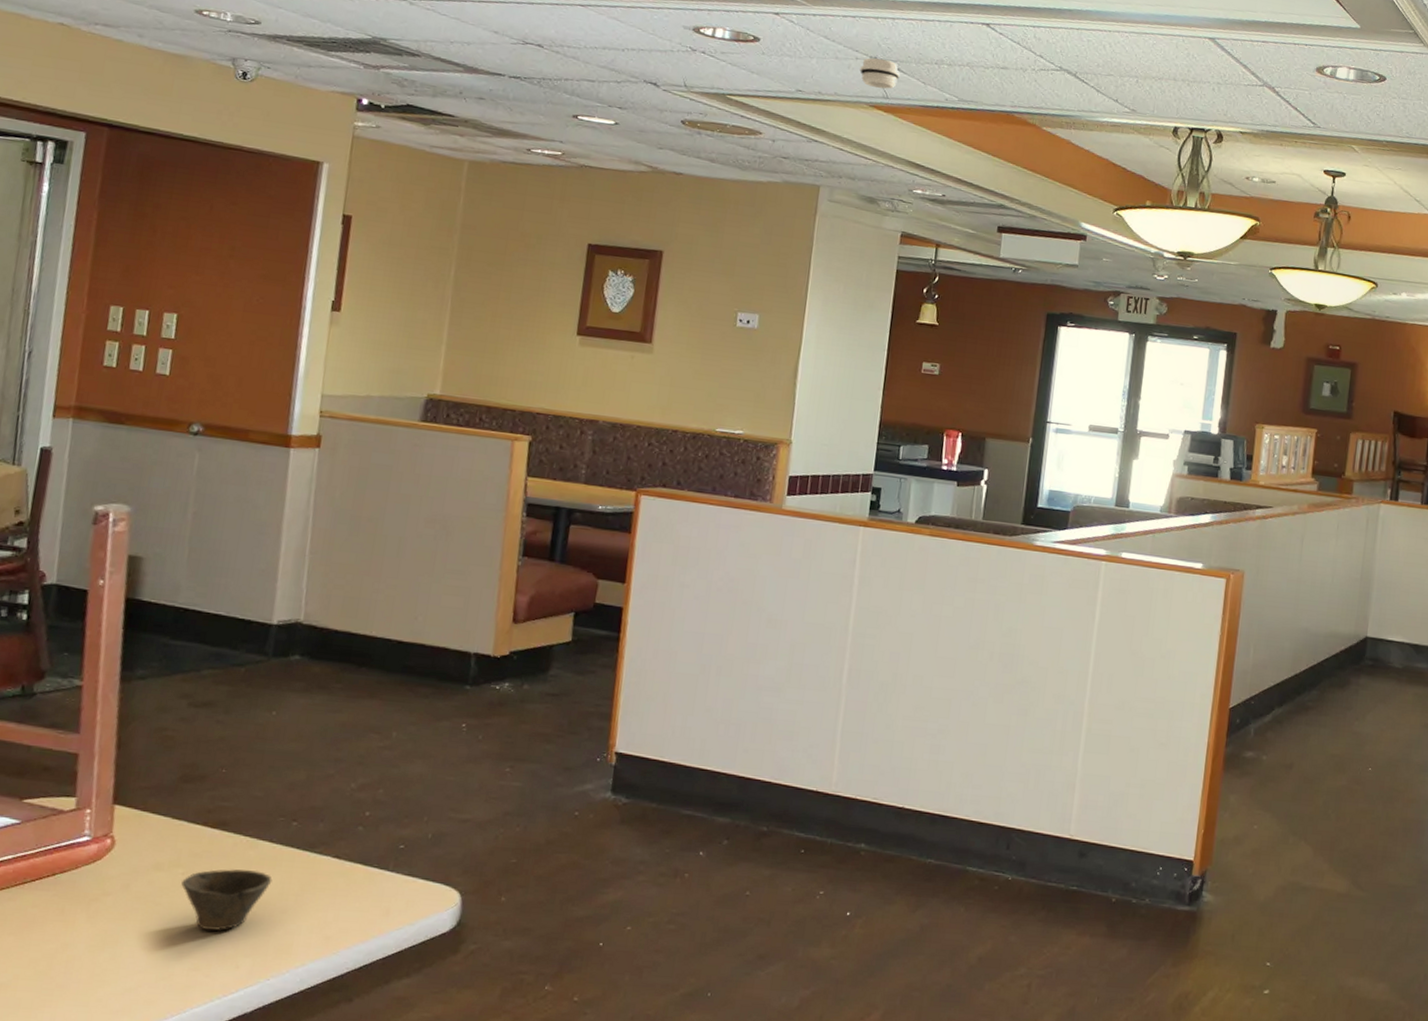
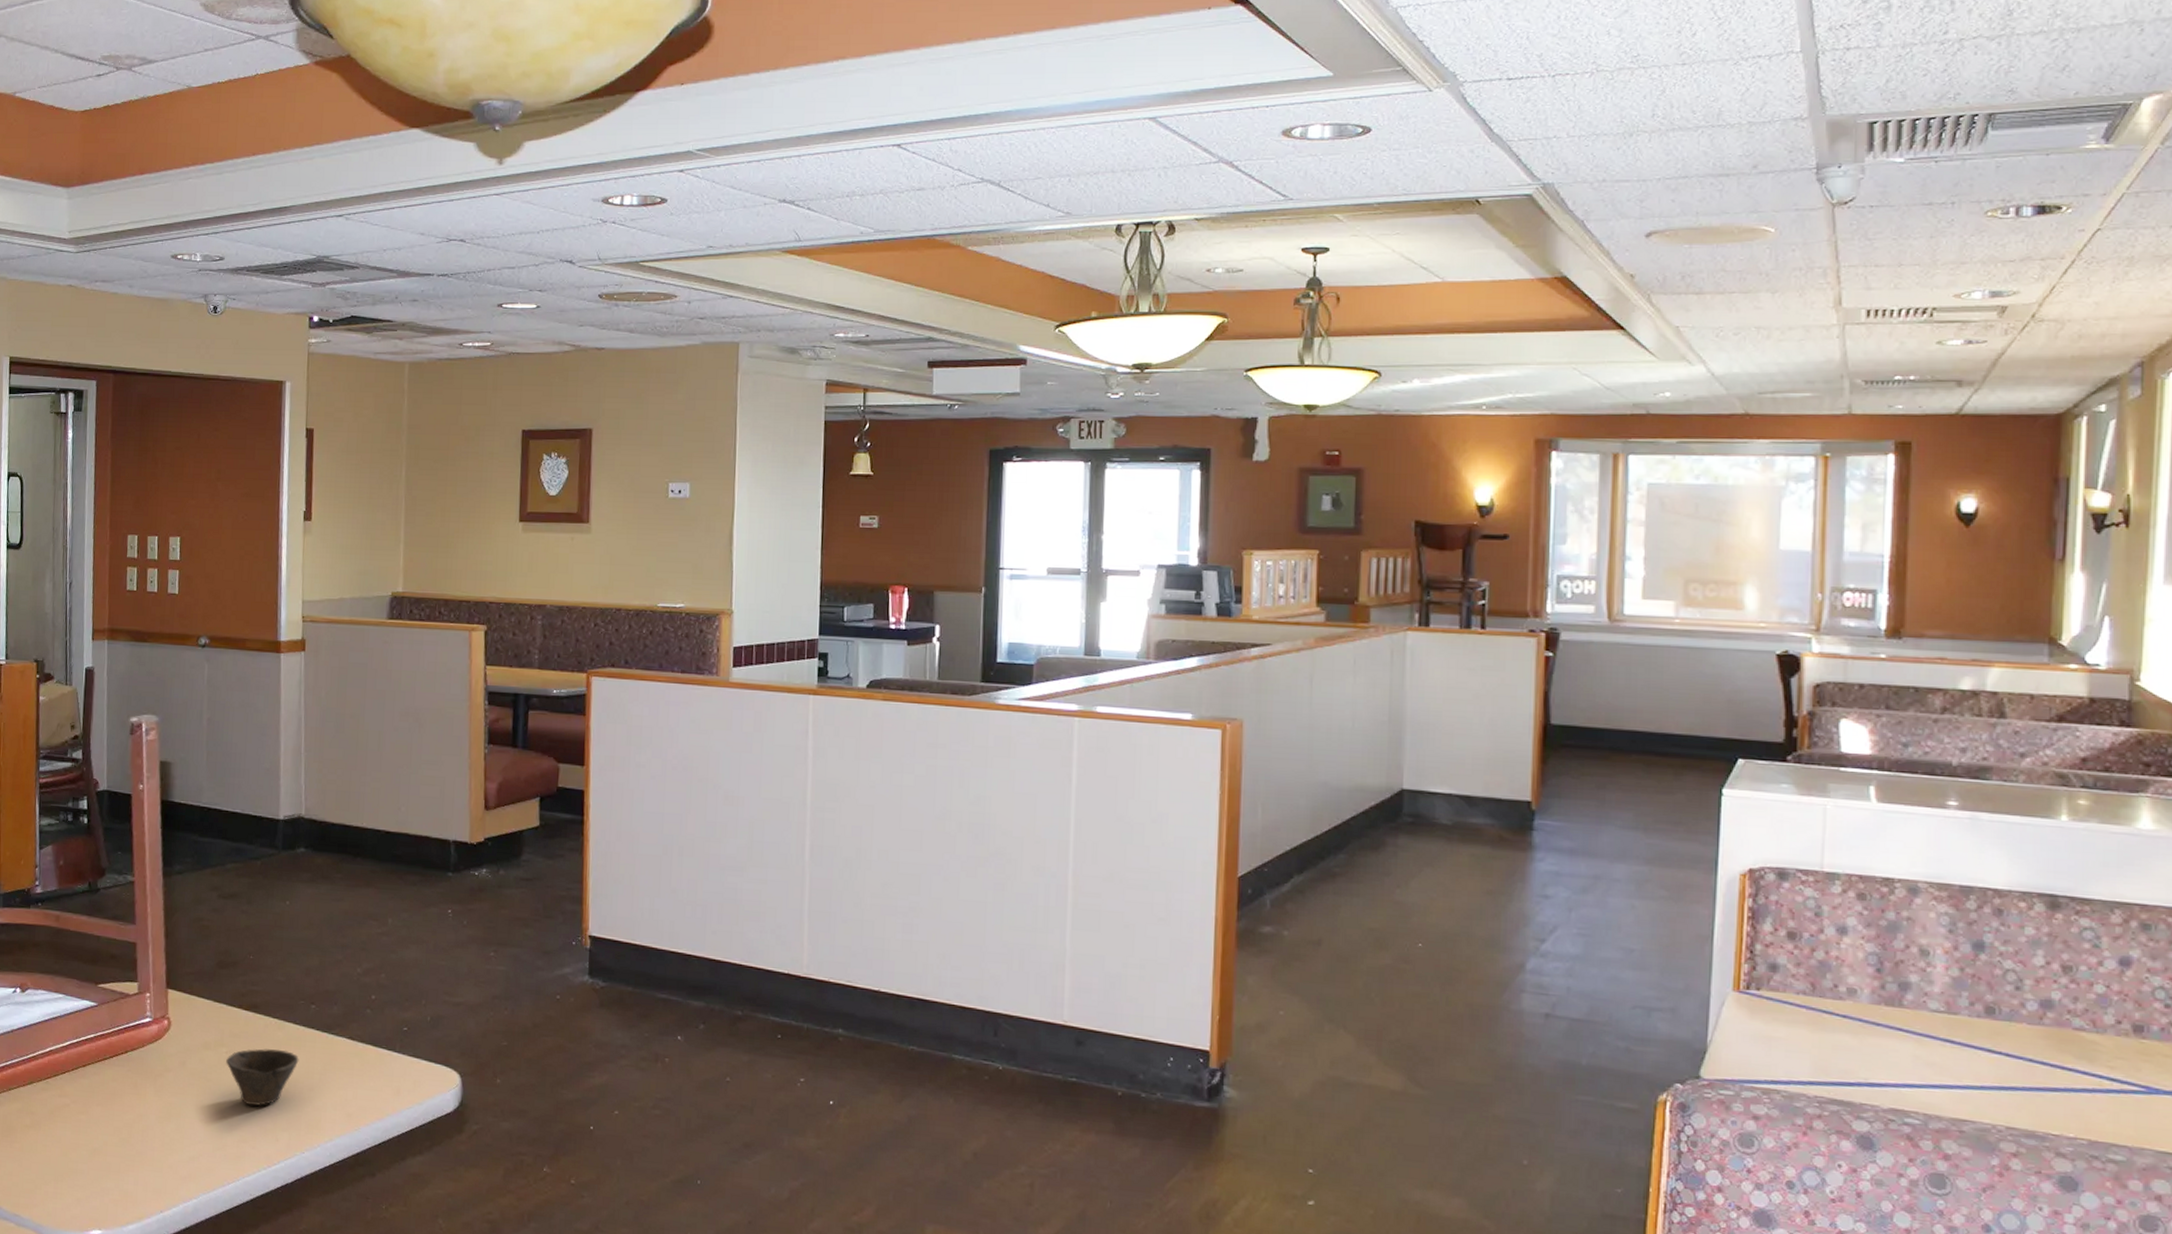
smoke detector: present [860,57,901,89] -> none [769,201,812,231]

